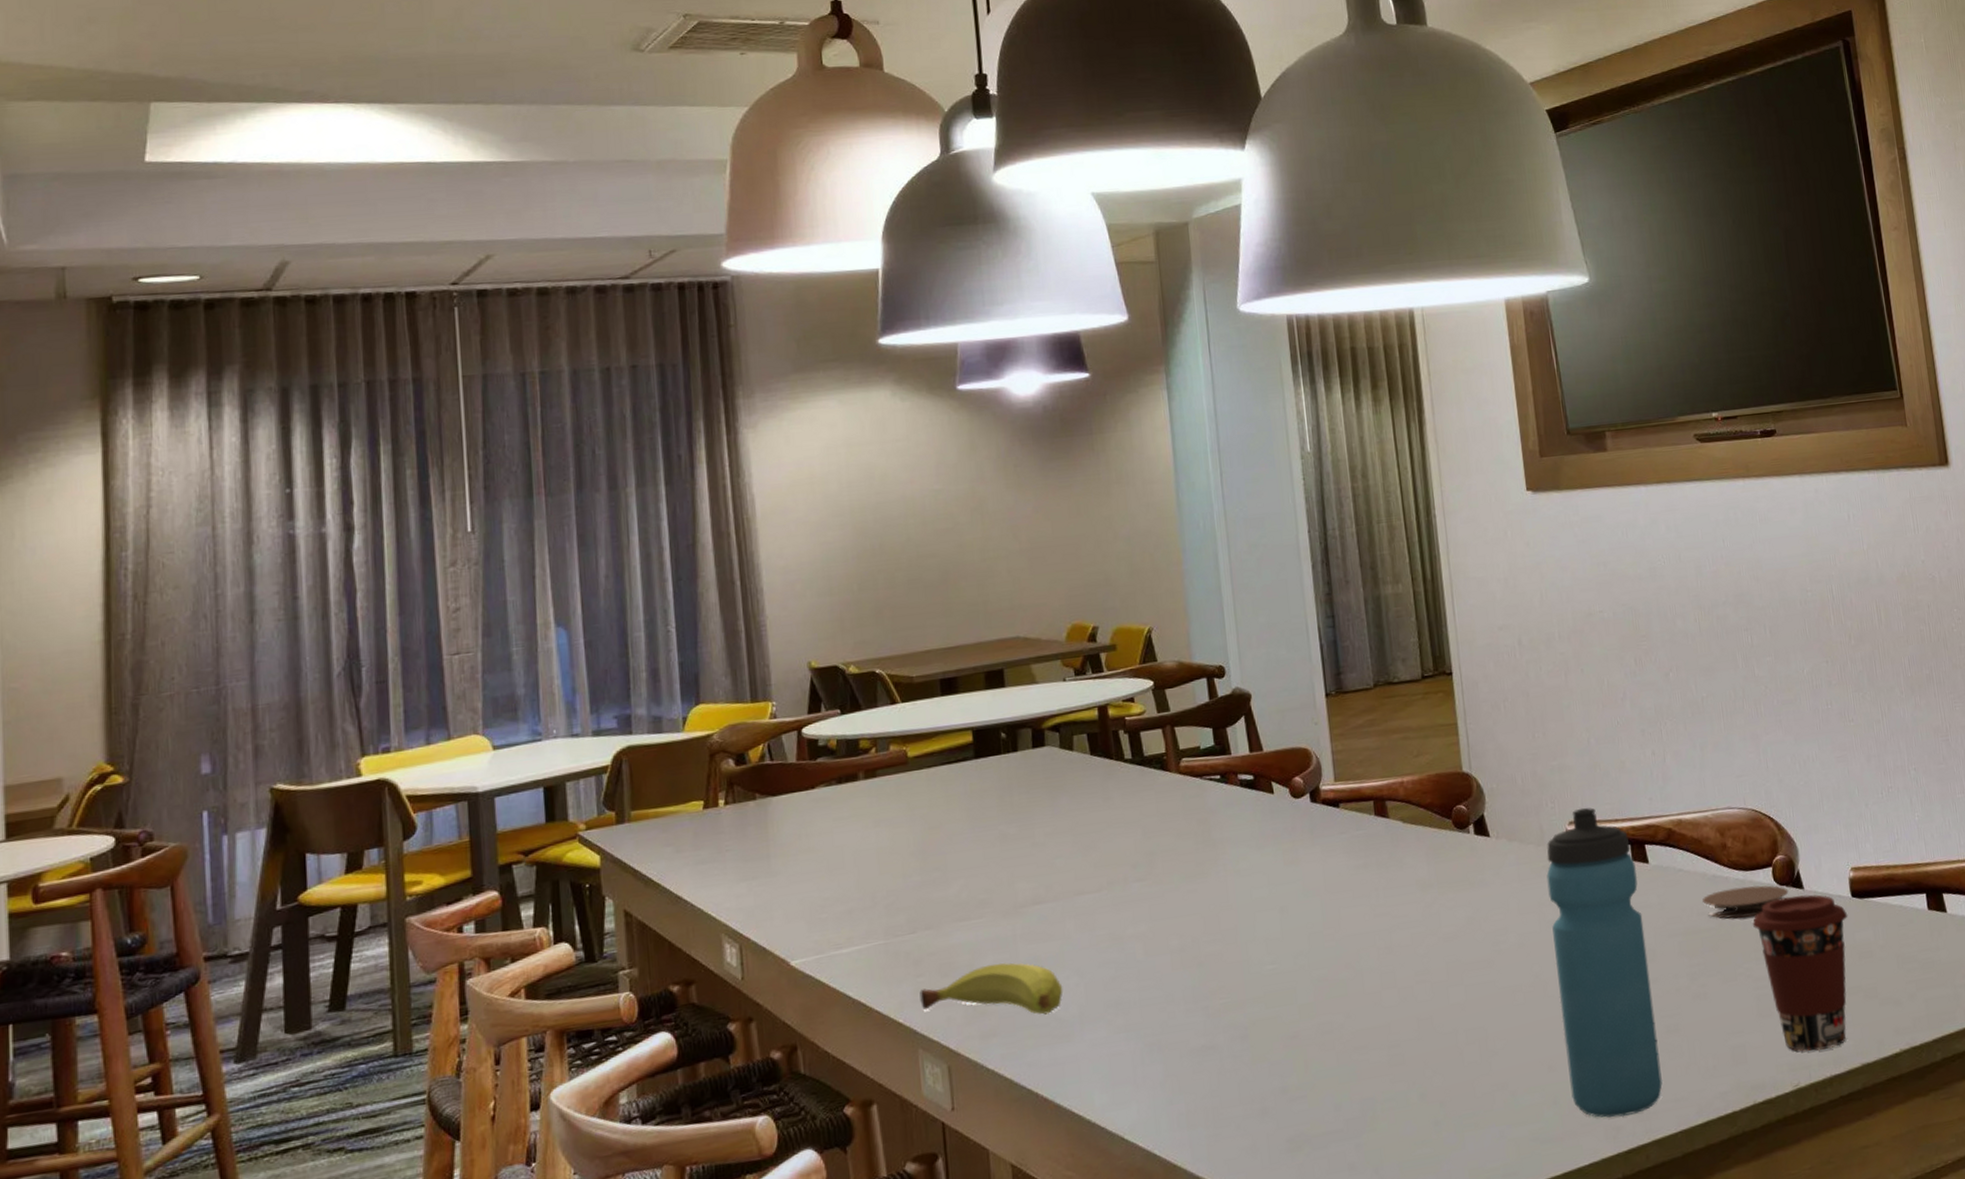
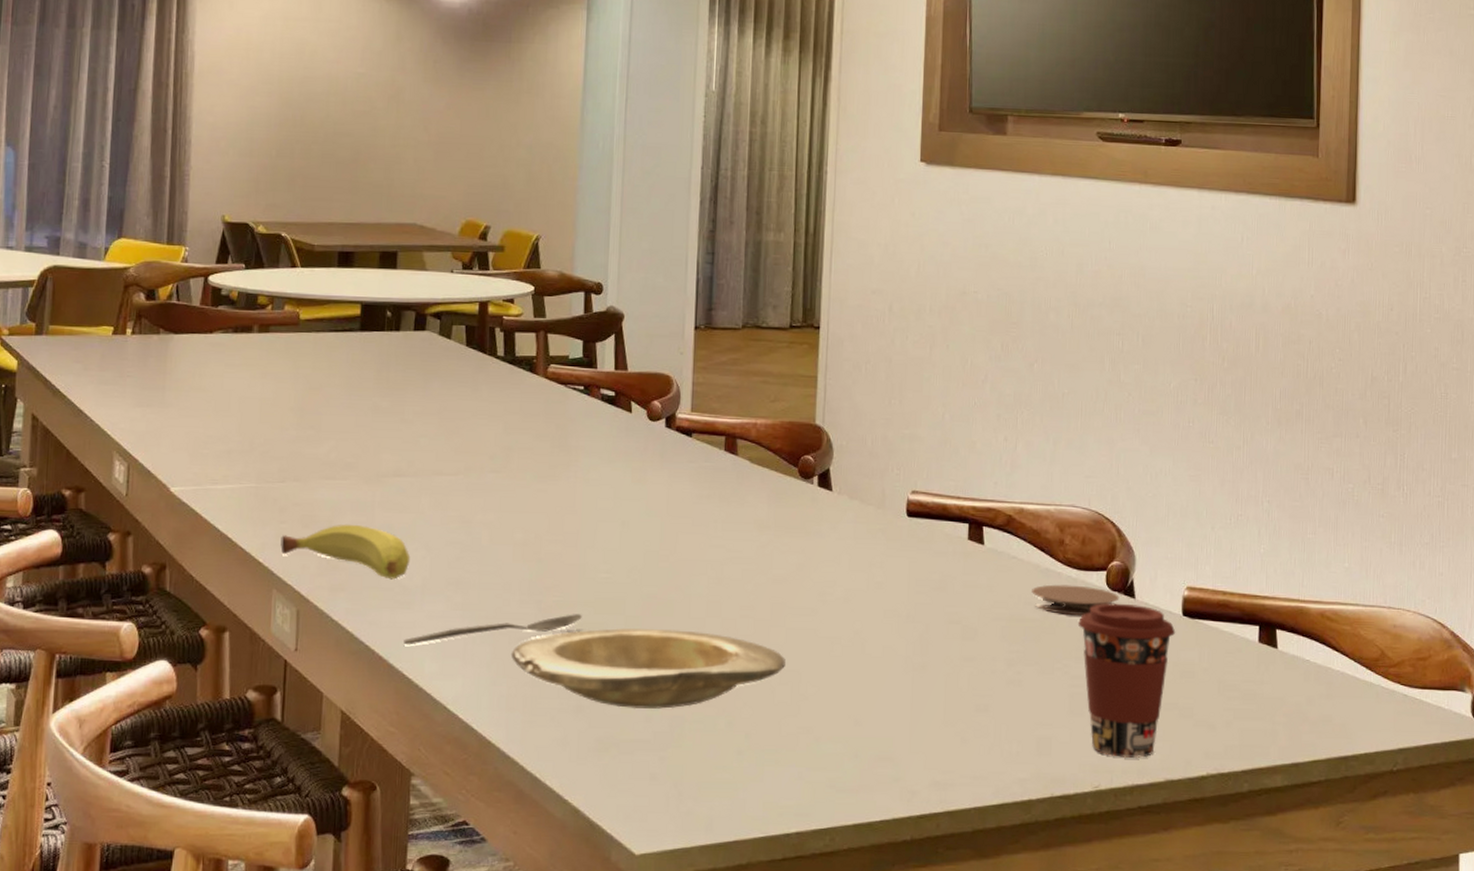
spoon: none [1068,1012,1253,1081] -> present [404,614,582,645]
plate: none [1184,1005,1470,1102] -> present [510,627,786,709]
water bottle: present [1546,807,1663,1118] -> none [873,479,971,782]

